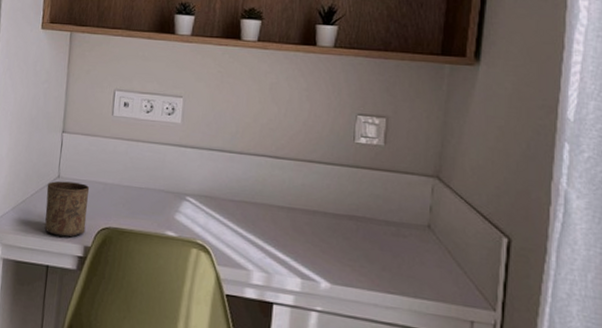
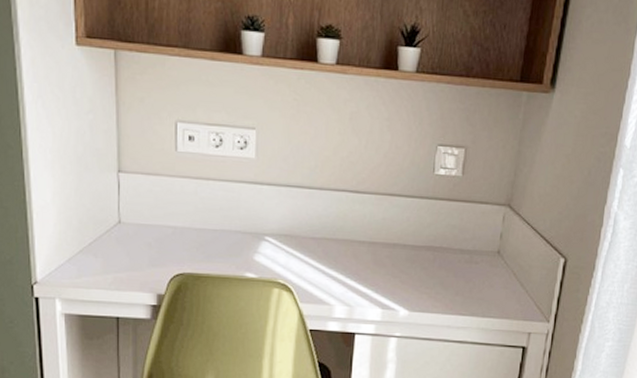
cup: present [44,181,90,237] -> none [107,226,157,286]

